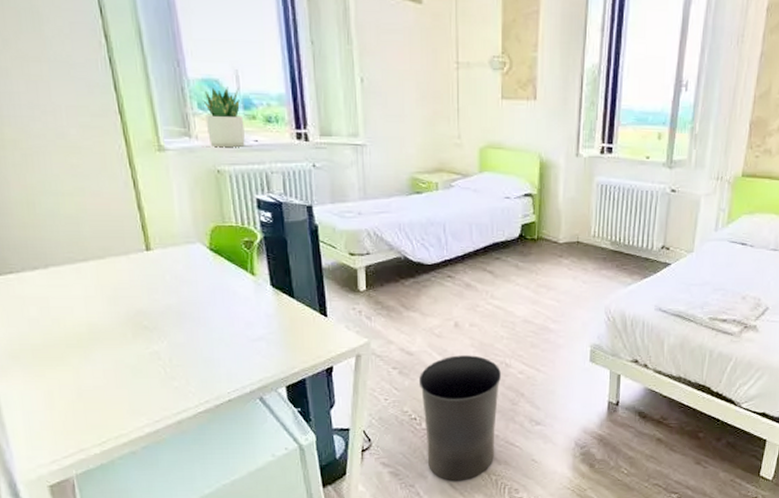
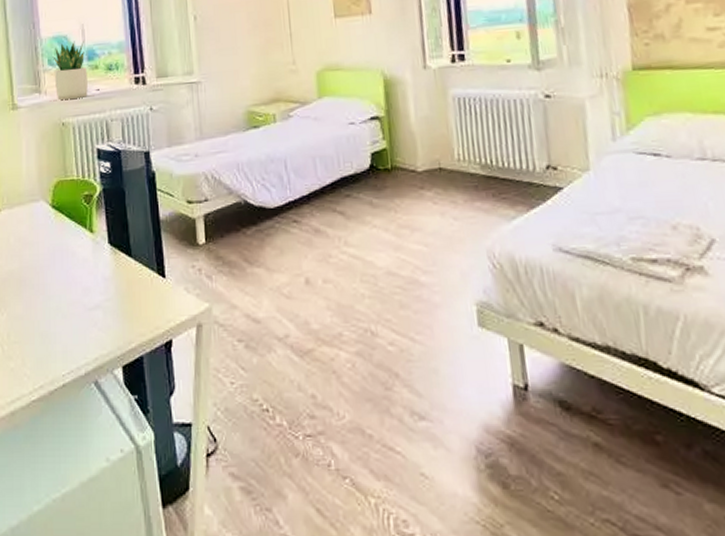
waste bin: present [418,355,502,481] -> none [268,321,370,505]

